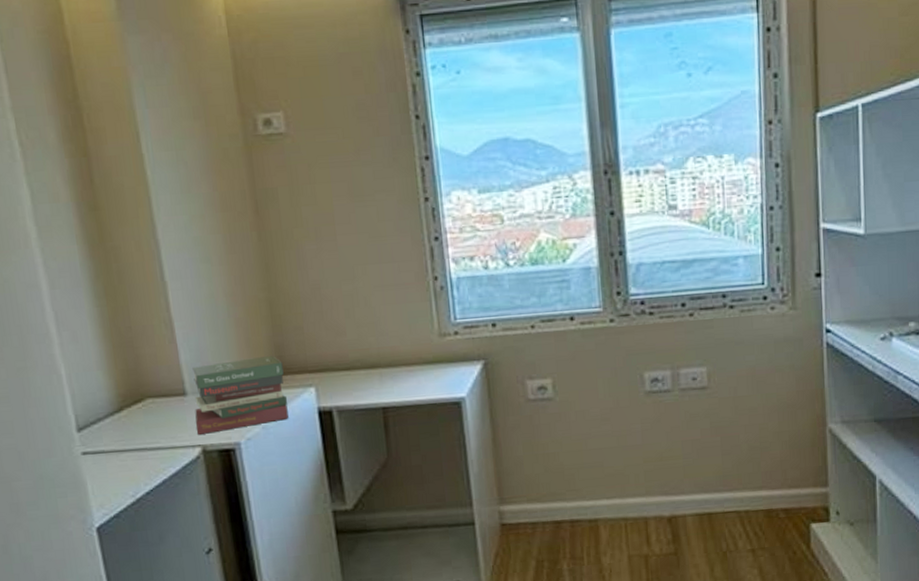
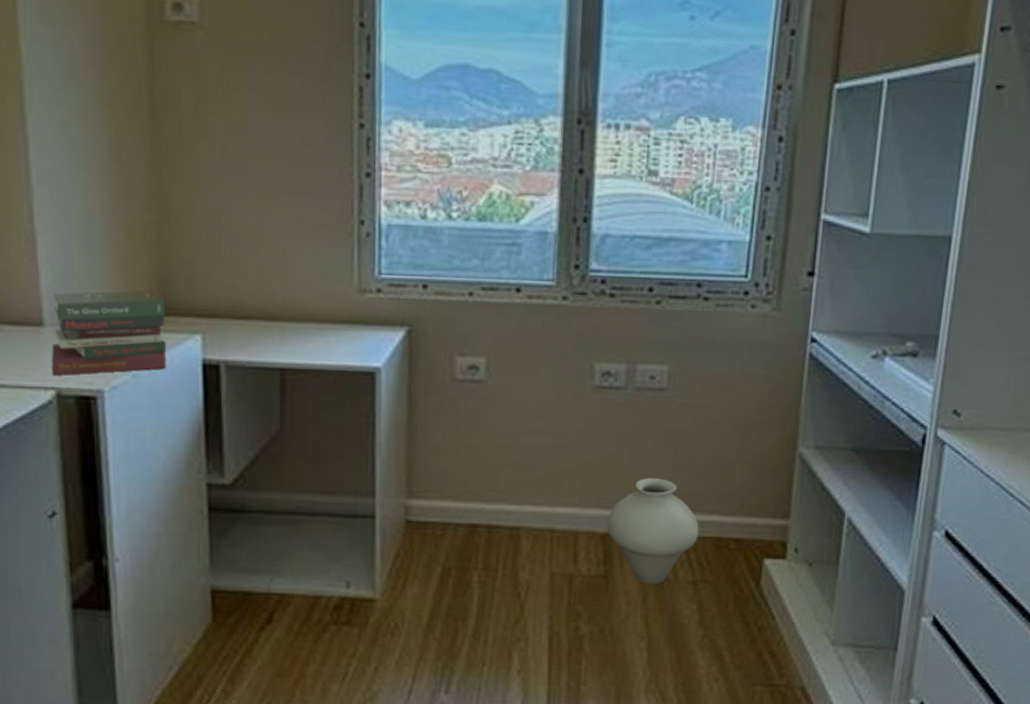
vase: none [670,464,751,556] -> present [606,478,699,584]

